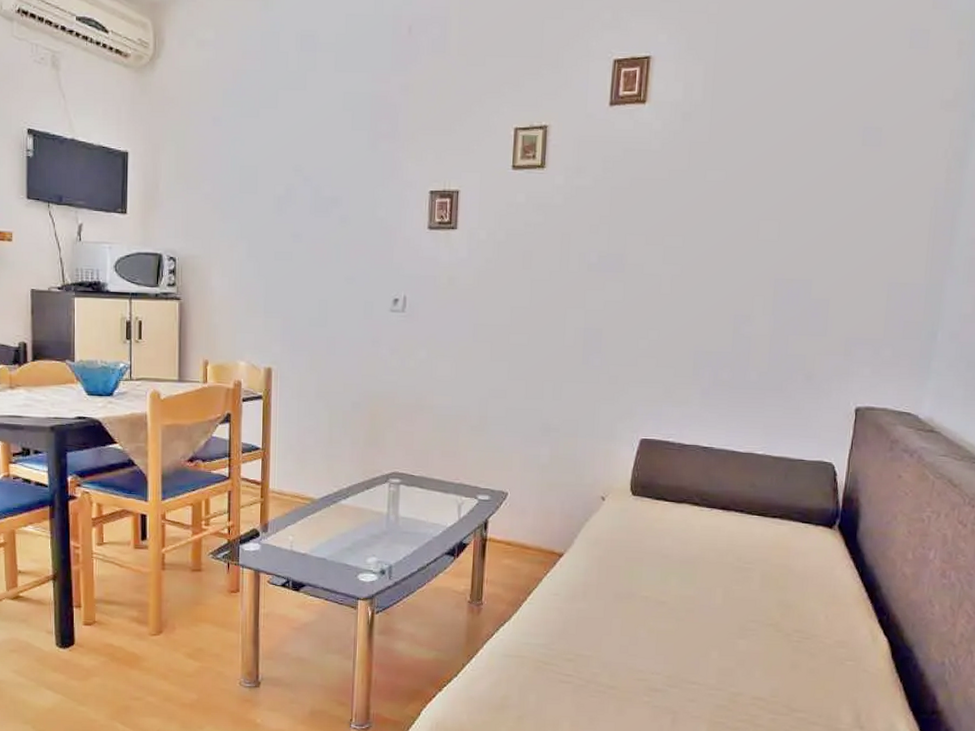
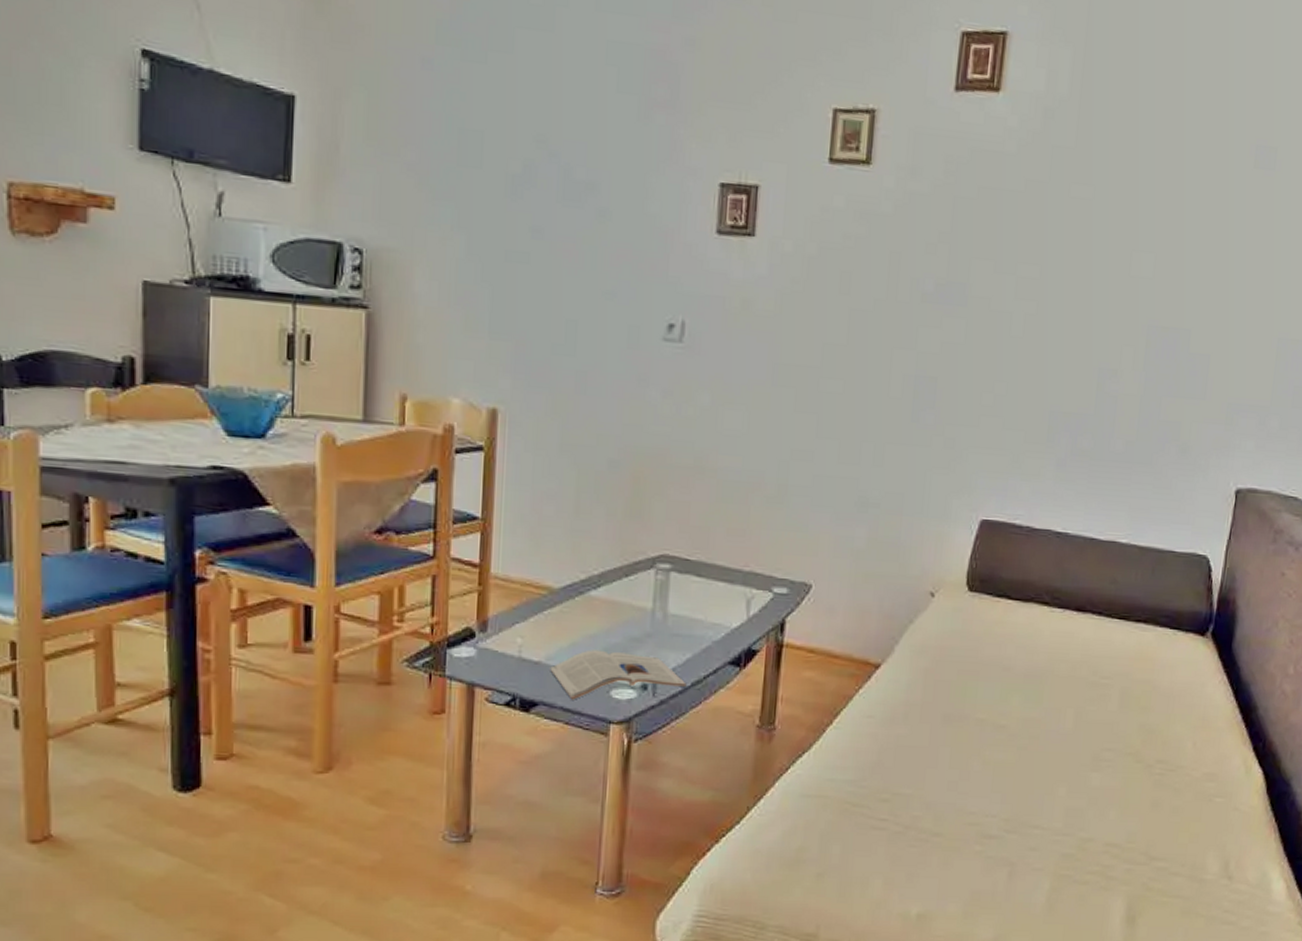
magazine: none [313,544,414,582] -> present [550,650,687,700]

